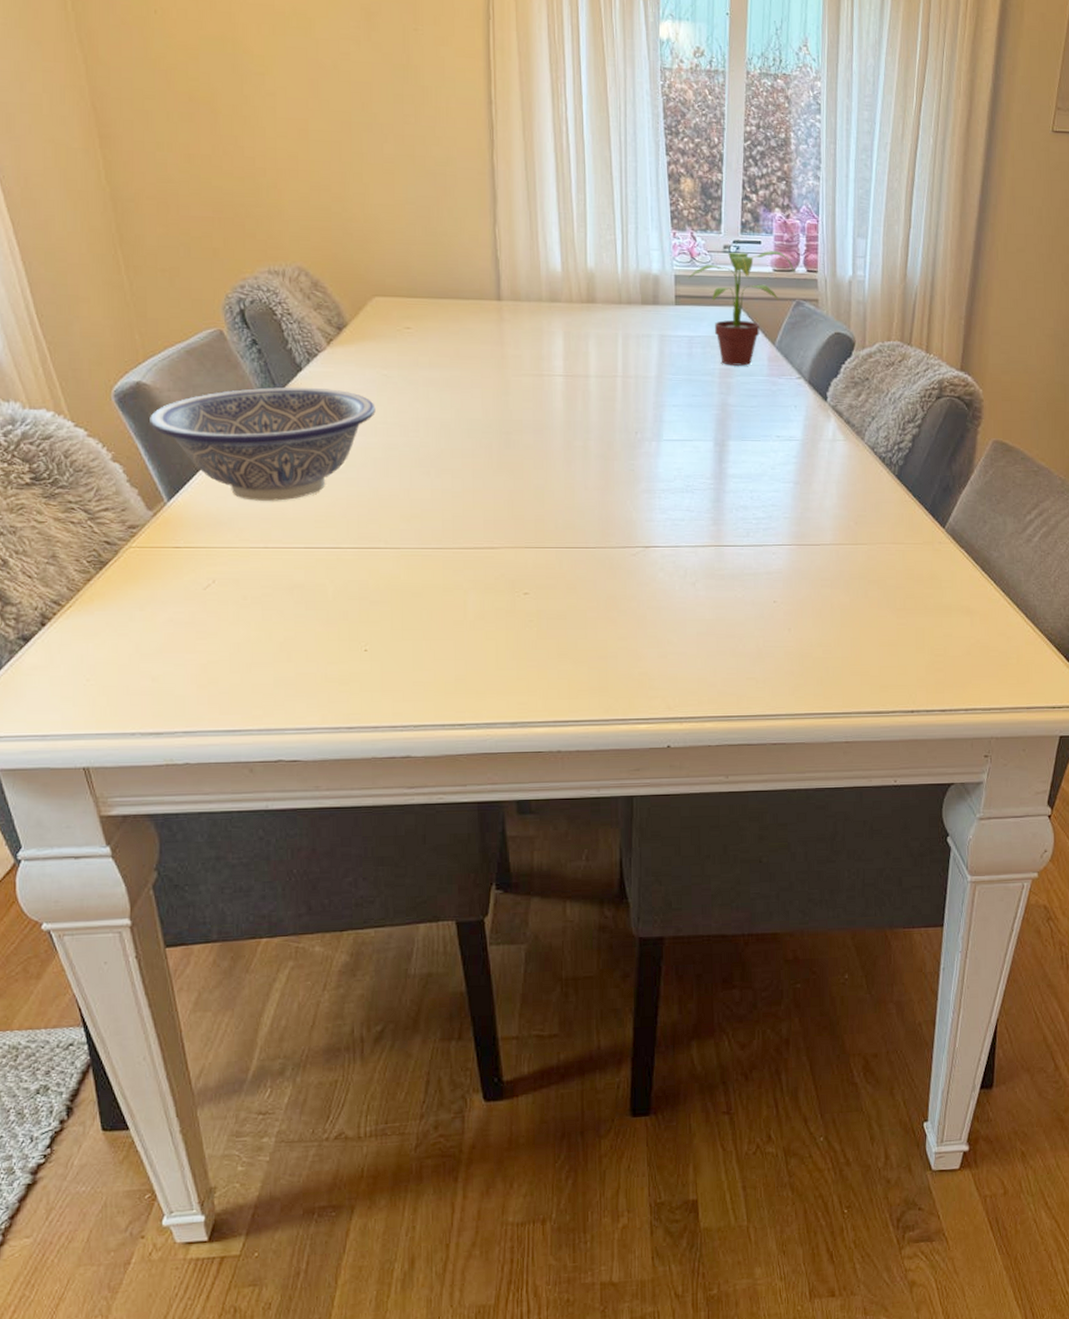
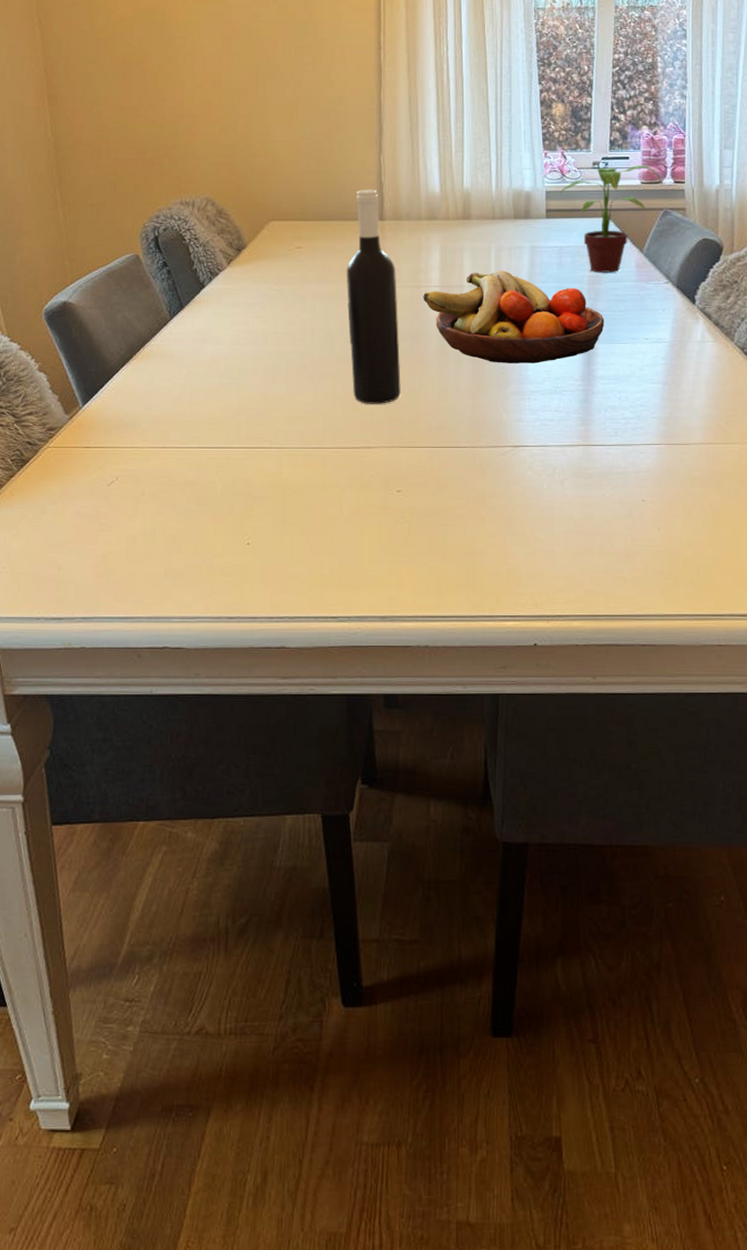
decorative bowl: present [150,387,376,501] -> none [72,302,267,405]
wine bottle: none [461,264,525,502] -> present [346,189,401,404]
fruit bowl: none [546,360,736,460] -> present [423,270,605,363]

